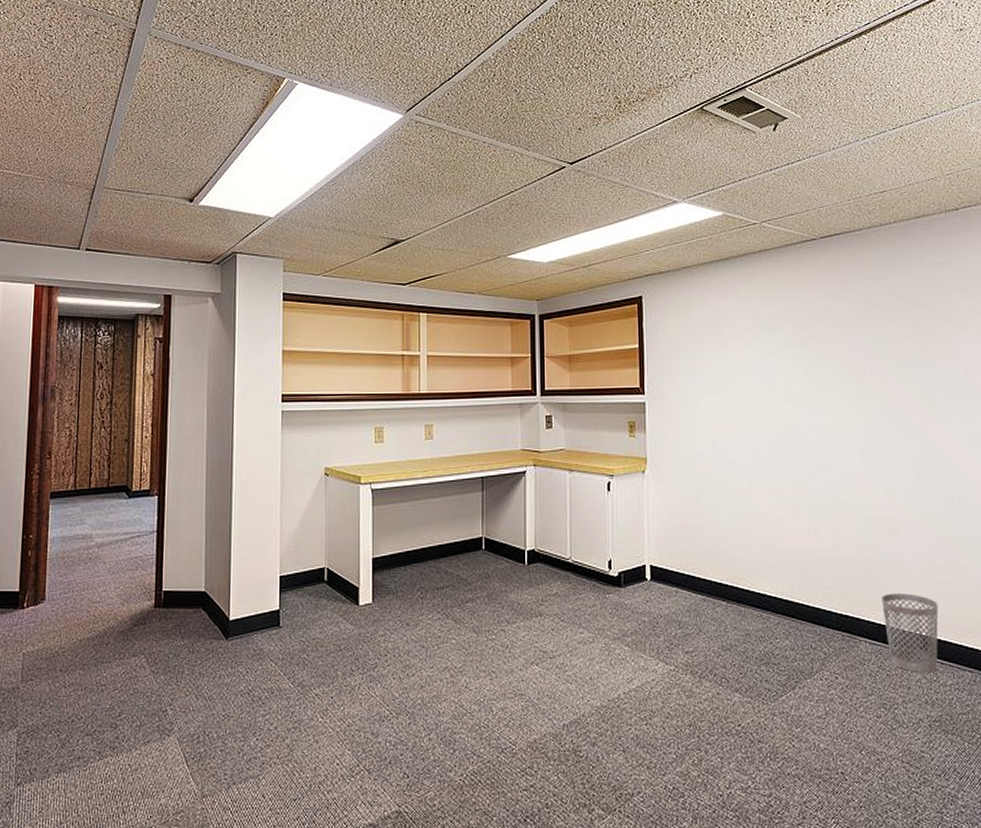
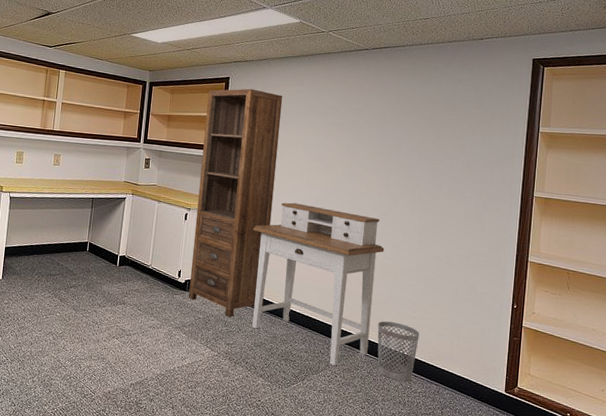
shelf: none [617,307,726,616] -> present [188,88,283,317]
desk: none [699,450,875,664] -> present [252,202,385,367]

